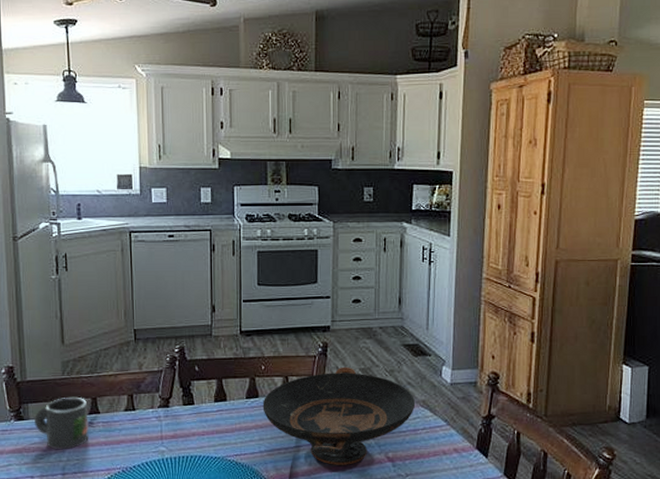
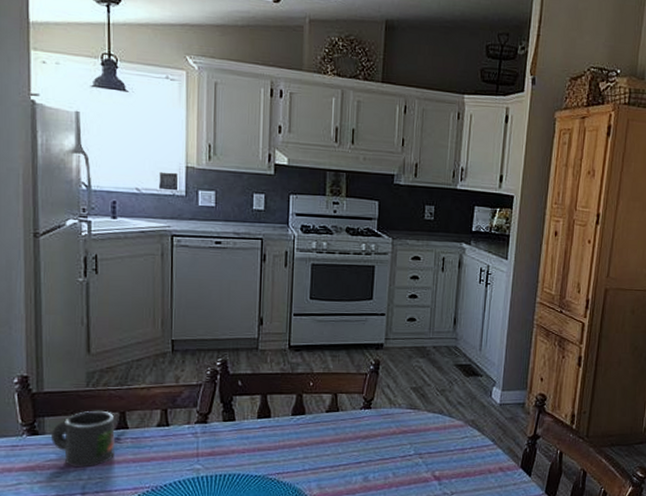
decorative bowl: present [262,366,416,465] -> none [309,385,465,484]

